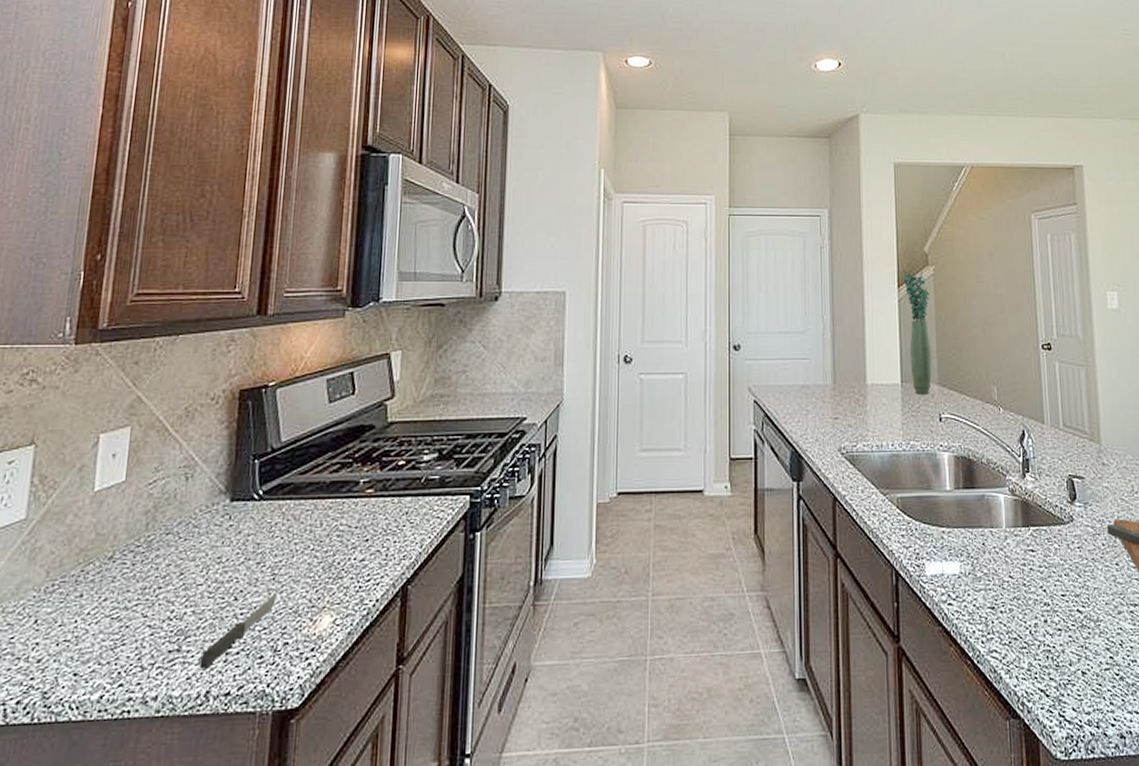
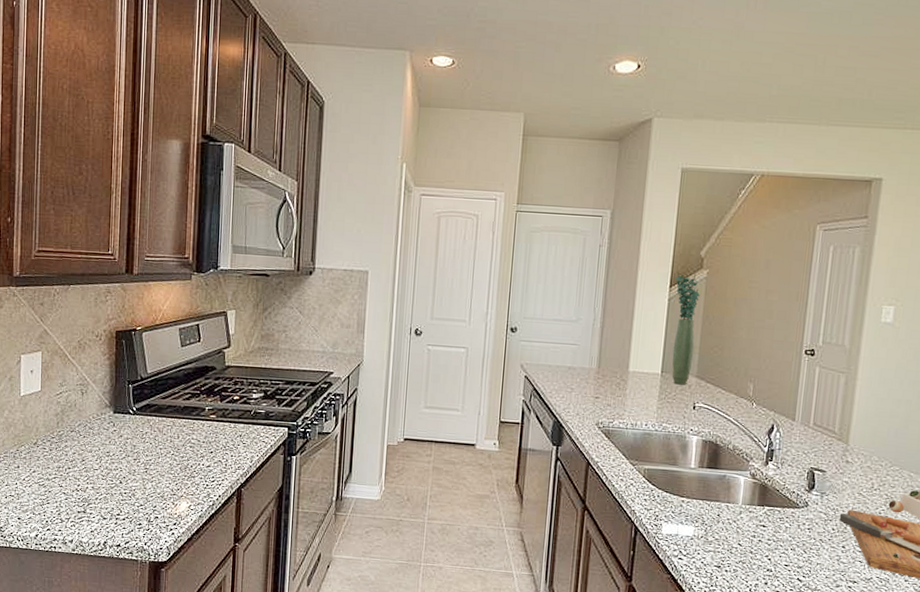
kitchen knife: present [199,594,277,669] -> none [99,482,149,527]

